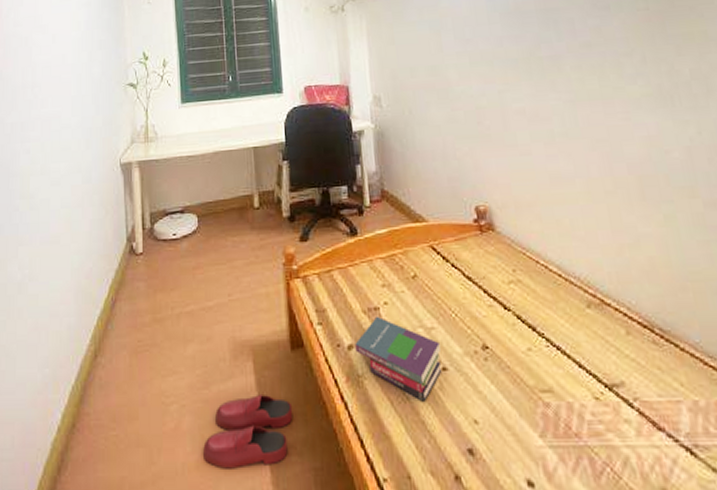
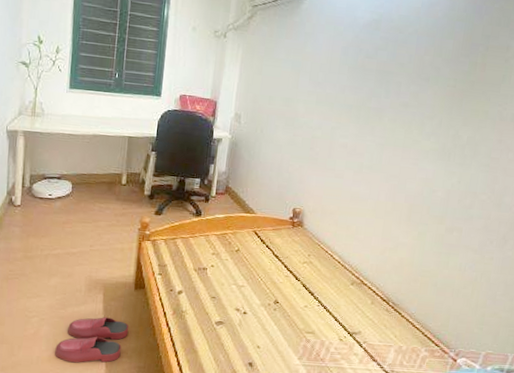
books: present [355,316,442,402] -> none [183,273,246,332]

